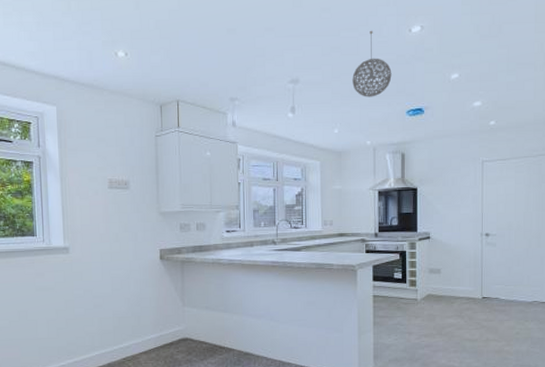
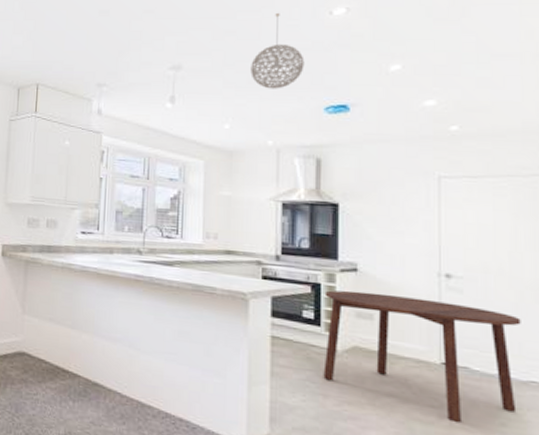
dining table: none [408,253,529,337] -> present [323,290,521,423]

